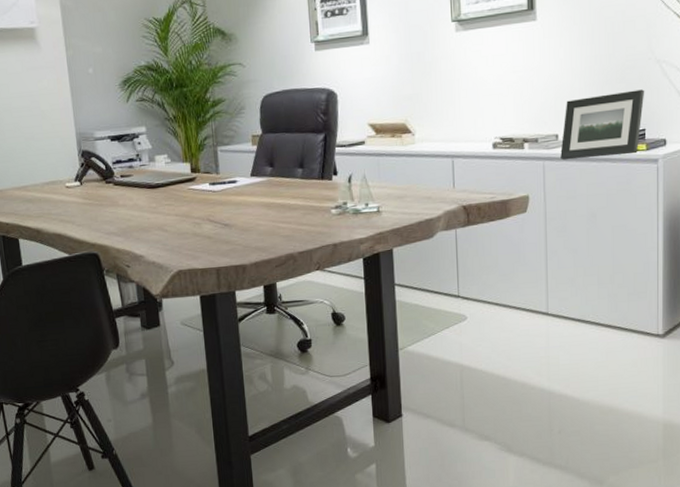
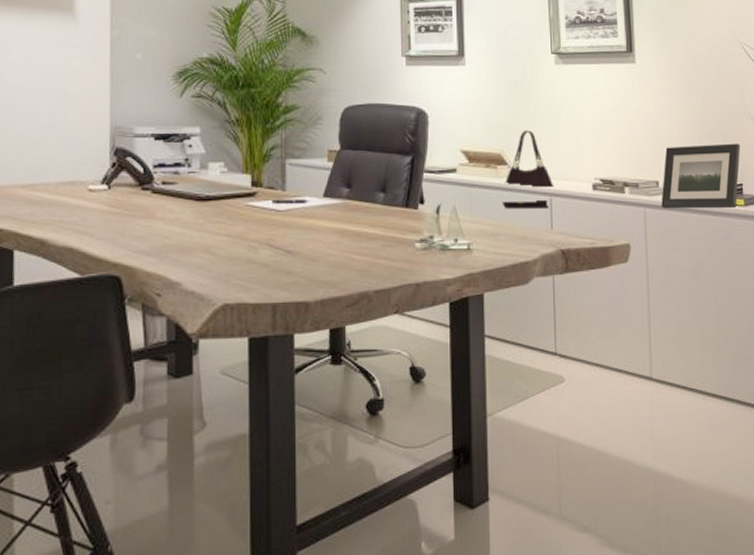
handbag: none [407,98,456,173] -> present [502,130,554,209]

